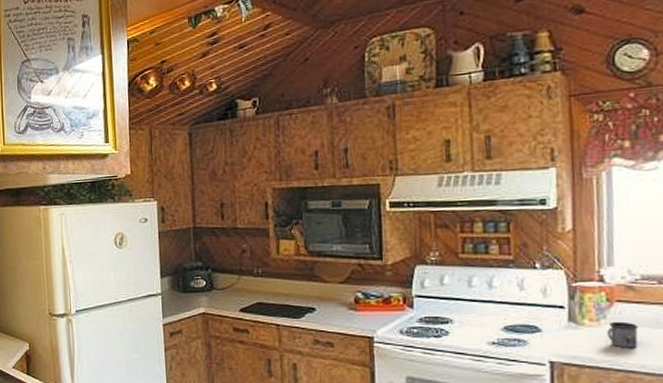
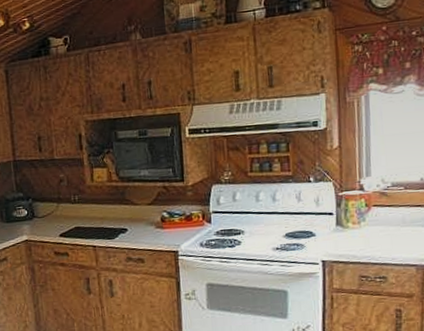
mug: present [607,321,638,348] -> none [366,222,390,245]

